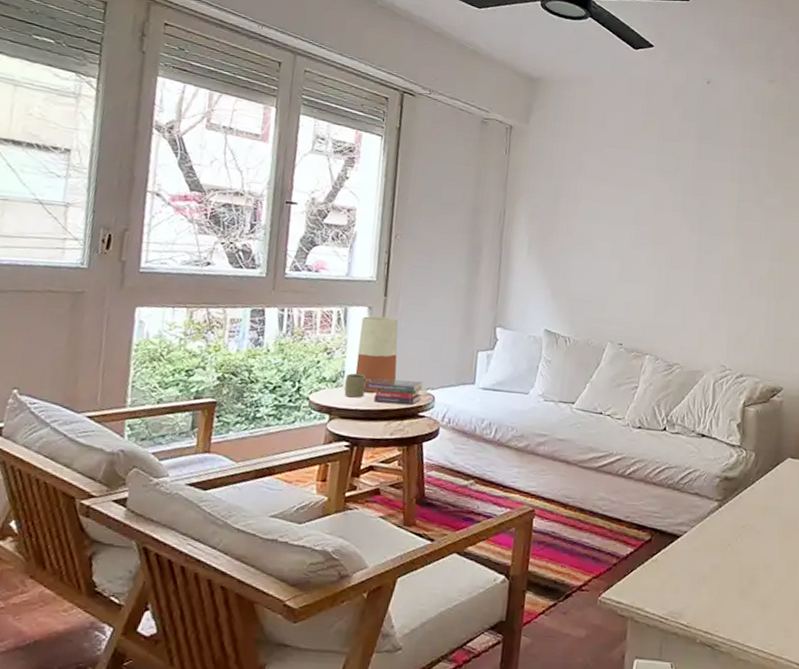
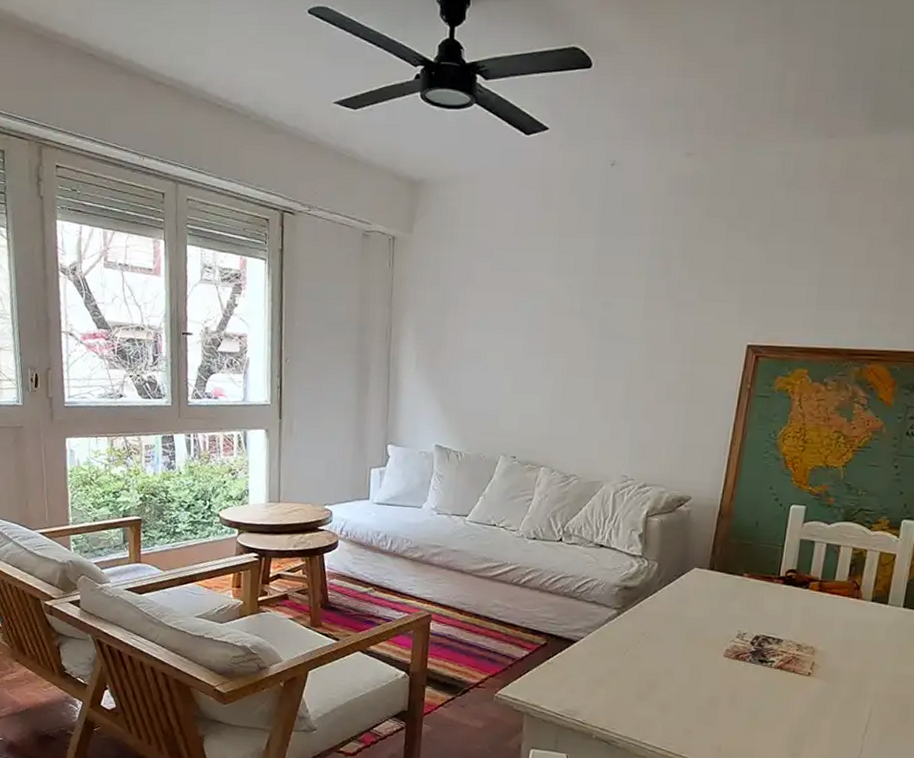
mug: present [344,373,372,398] -> none [249,492,274,514]
vase: present [355,316,399,393] -> none [258,438,296,510]
books: present [365,378,424,405] -> none [268,496,321,520]

